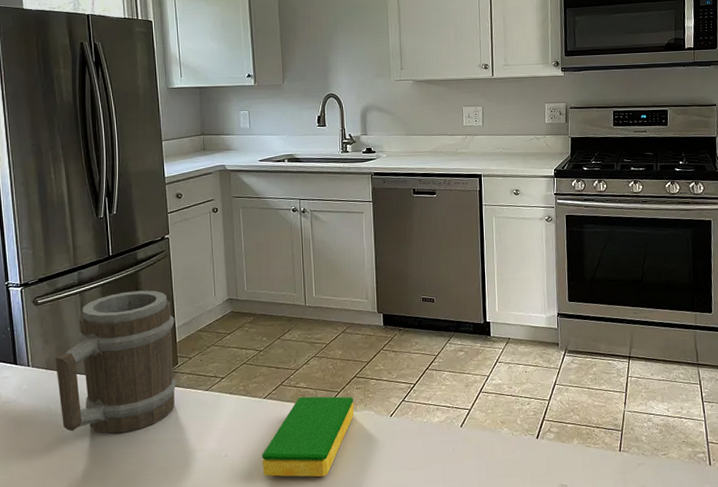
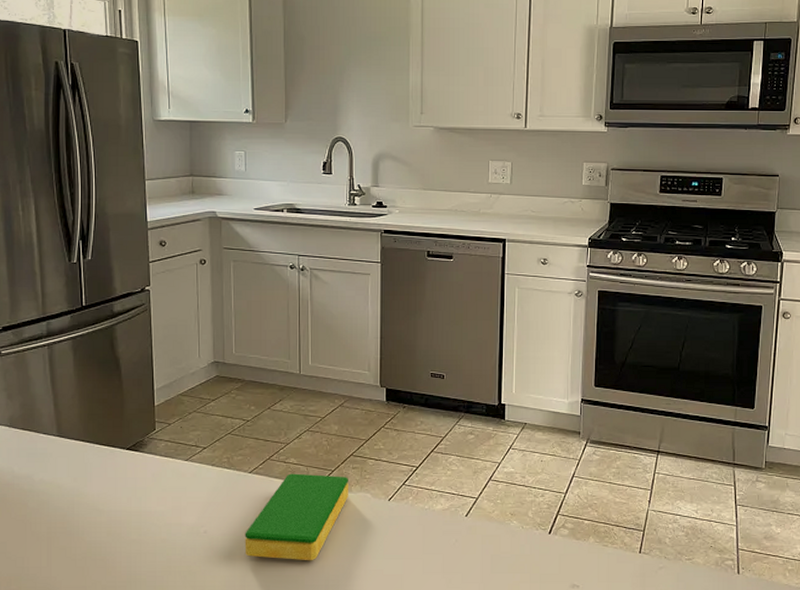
barrel: present [55,290,177,434] -> none [20,347,154,501]

